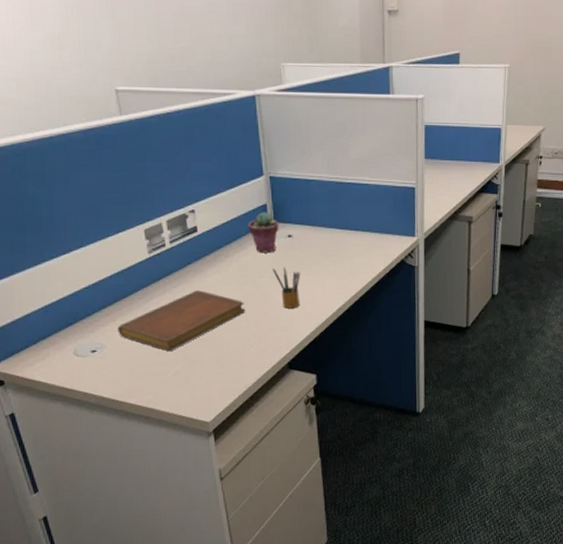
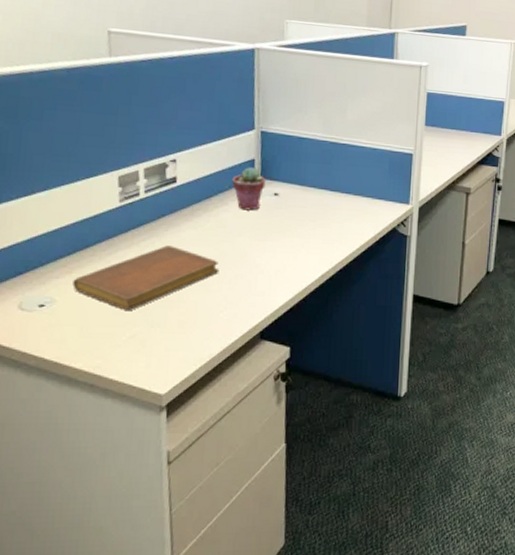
pencil box: present [273,267,301,309] -> none [254,227,284,272]

